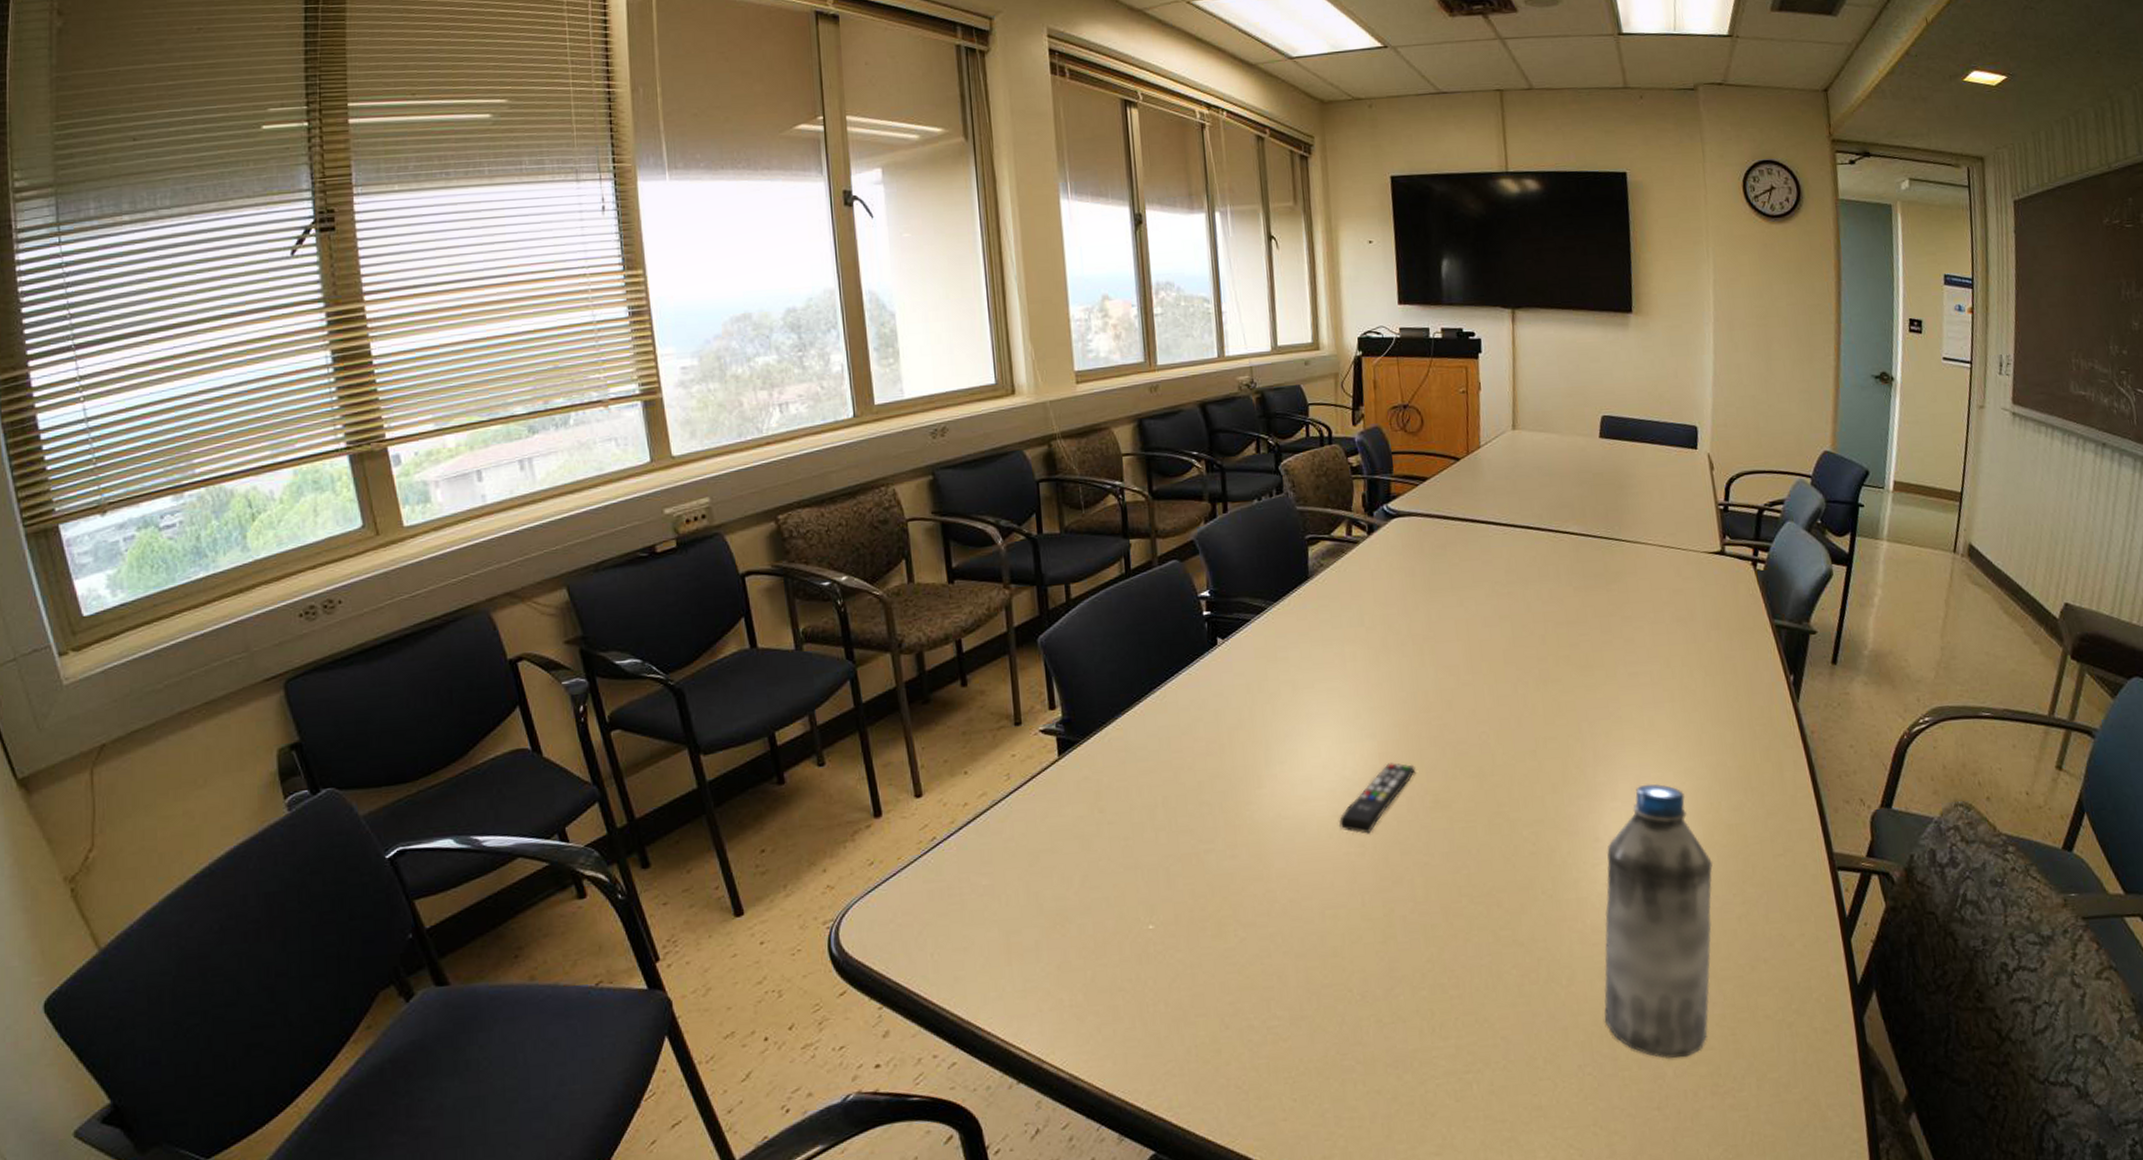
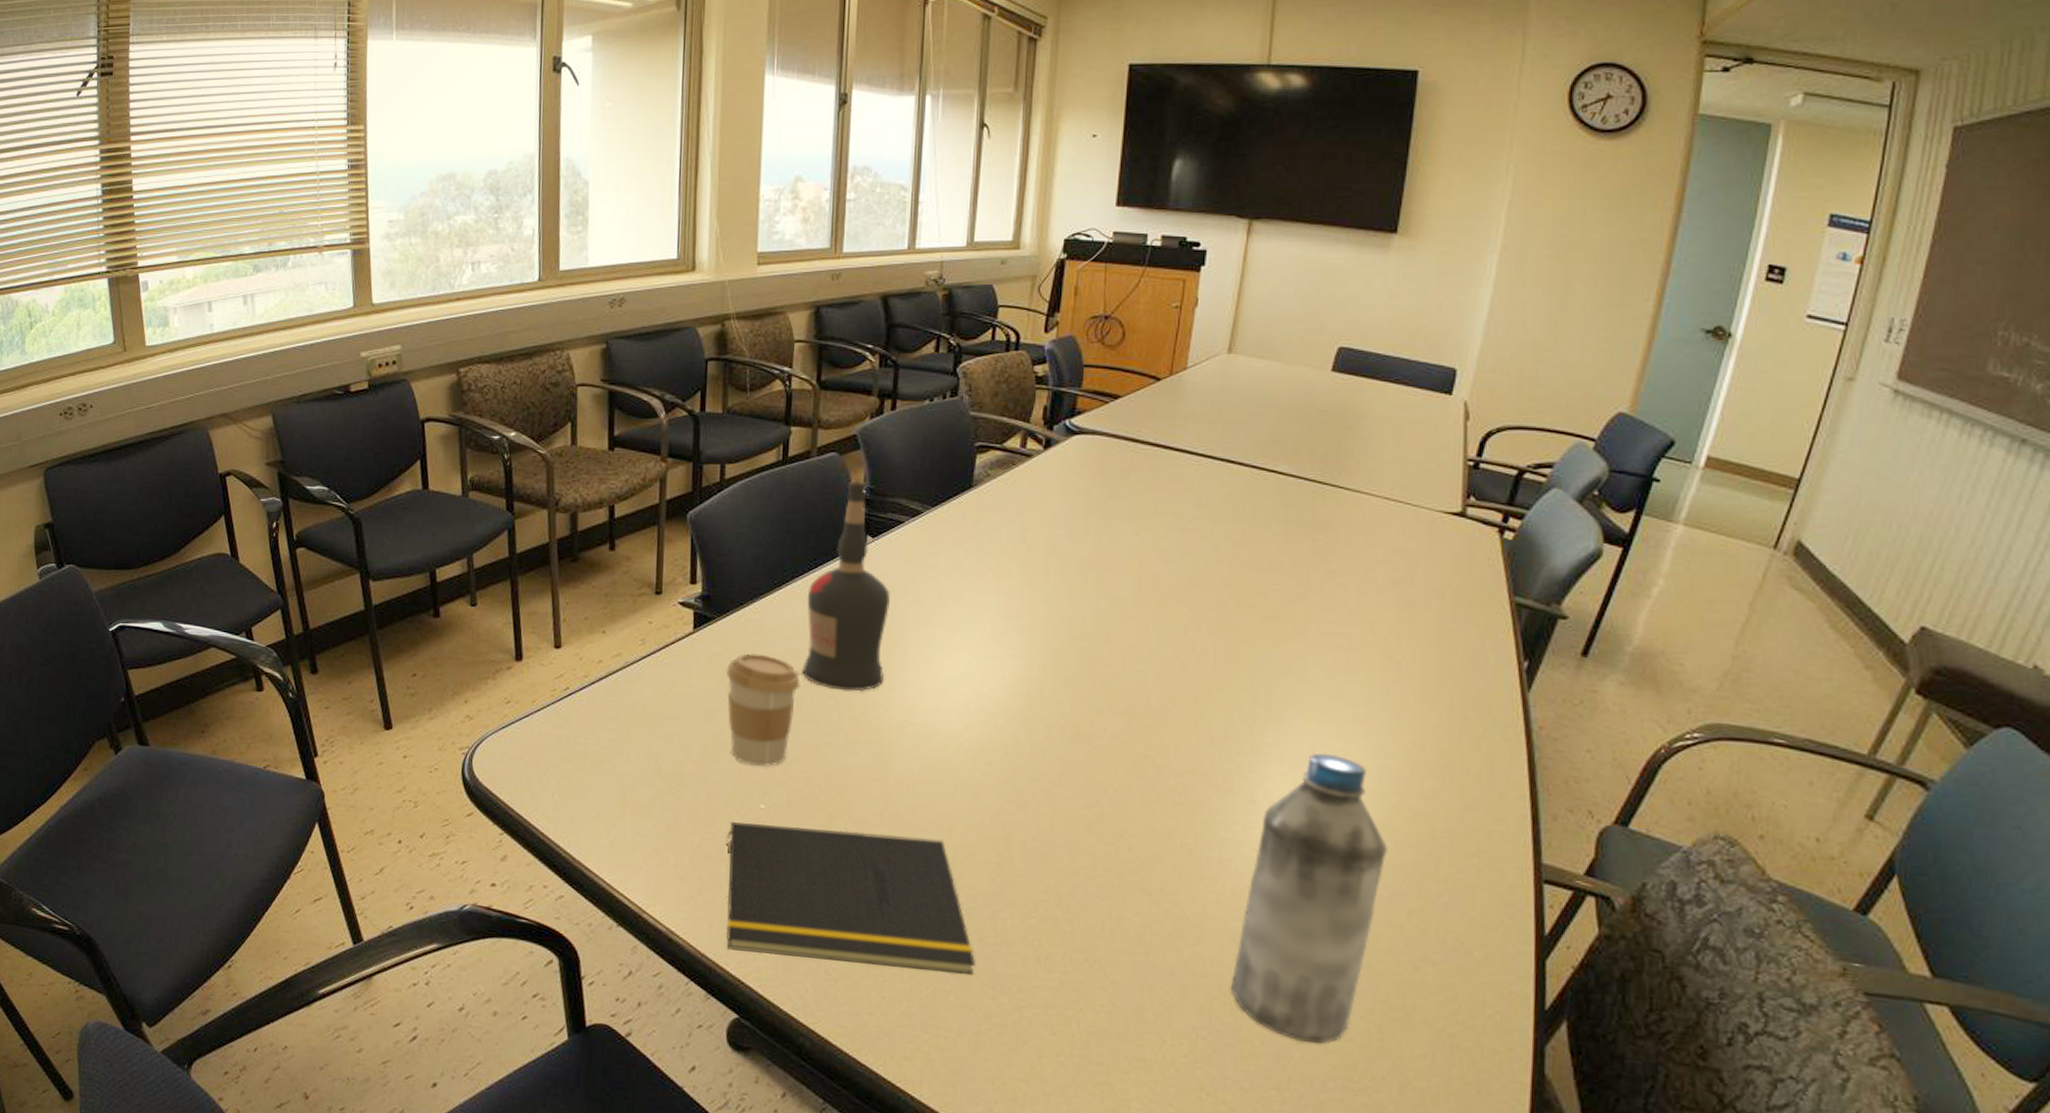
coffee cup: none [1097,770,1173,887] -> present [727,652,801,767]
notepad: none [1118,928,1378,1084] -> present [725,822,976,976]
liquor bottle: none [1167,584,1253,796] -> present [802,480,891,692]
remote control: present [1339,763,1416,834] -> none [969,687,1059,754]

